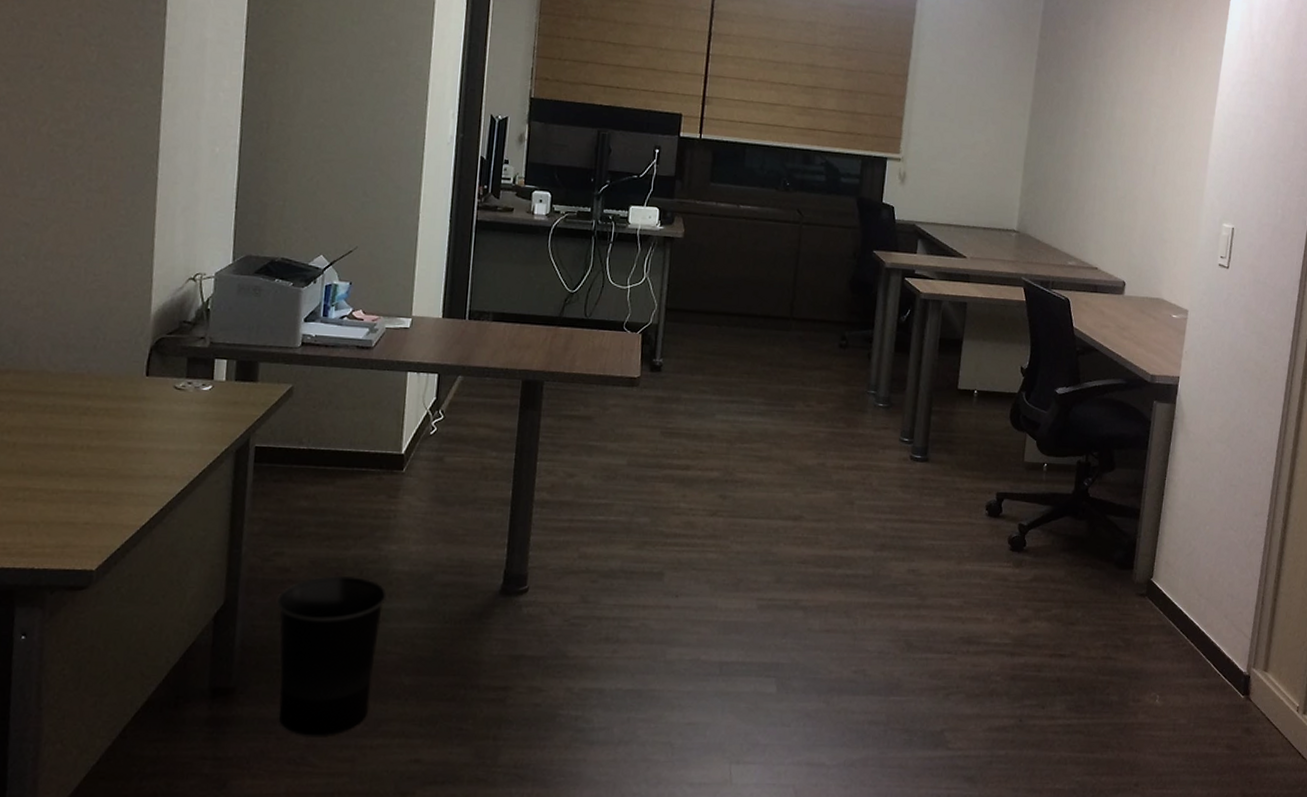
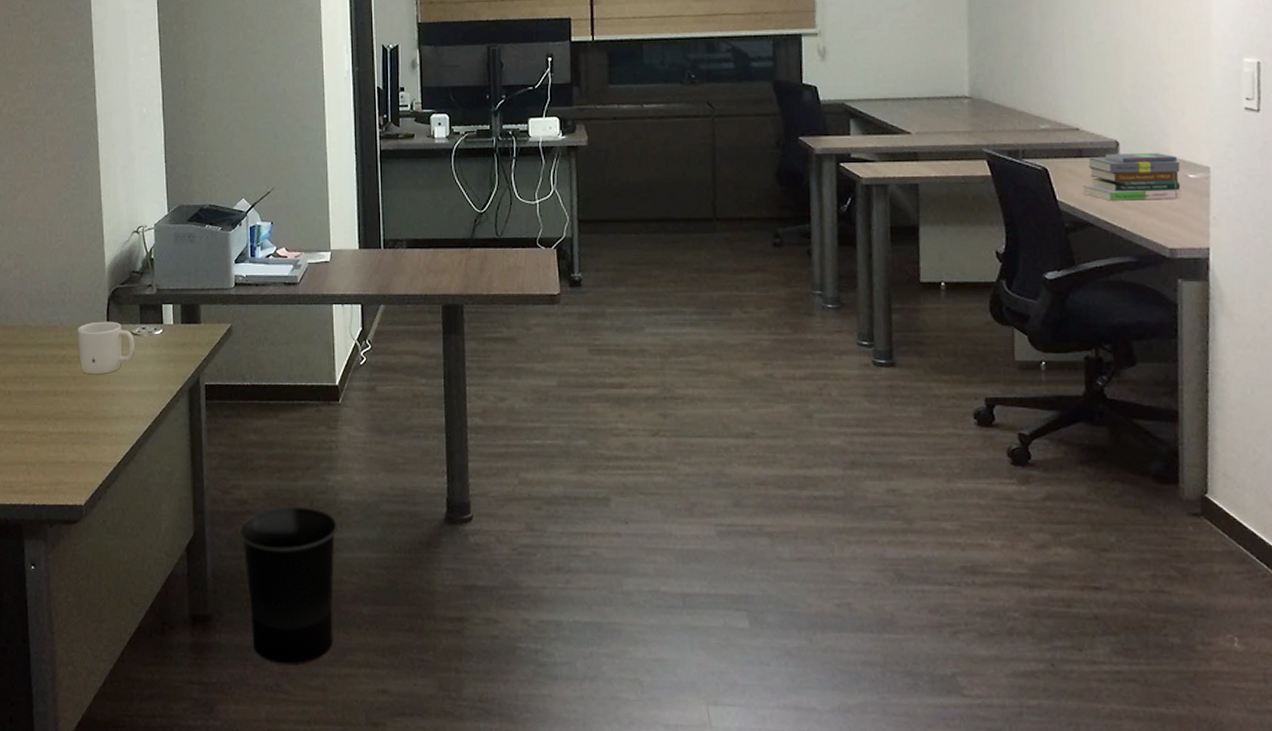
mug: none [107,372,178,430] -> present [77,321,135,375]
books: none [1093,292,1167,334] -> present [1082,153,1182,201]

